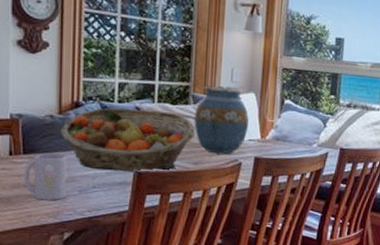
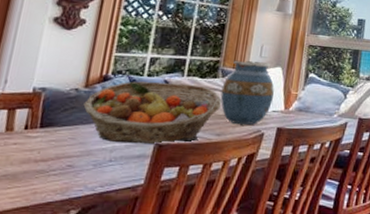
mug: present [23,153,67,201] -> none [35,126,86,176]

